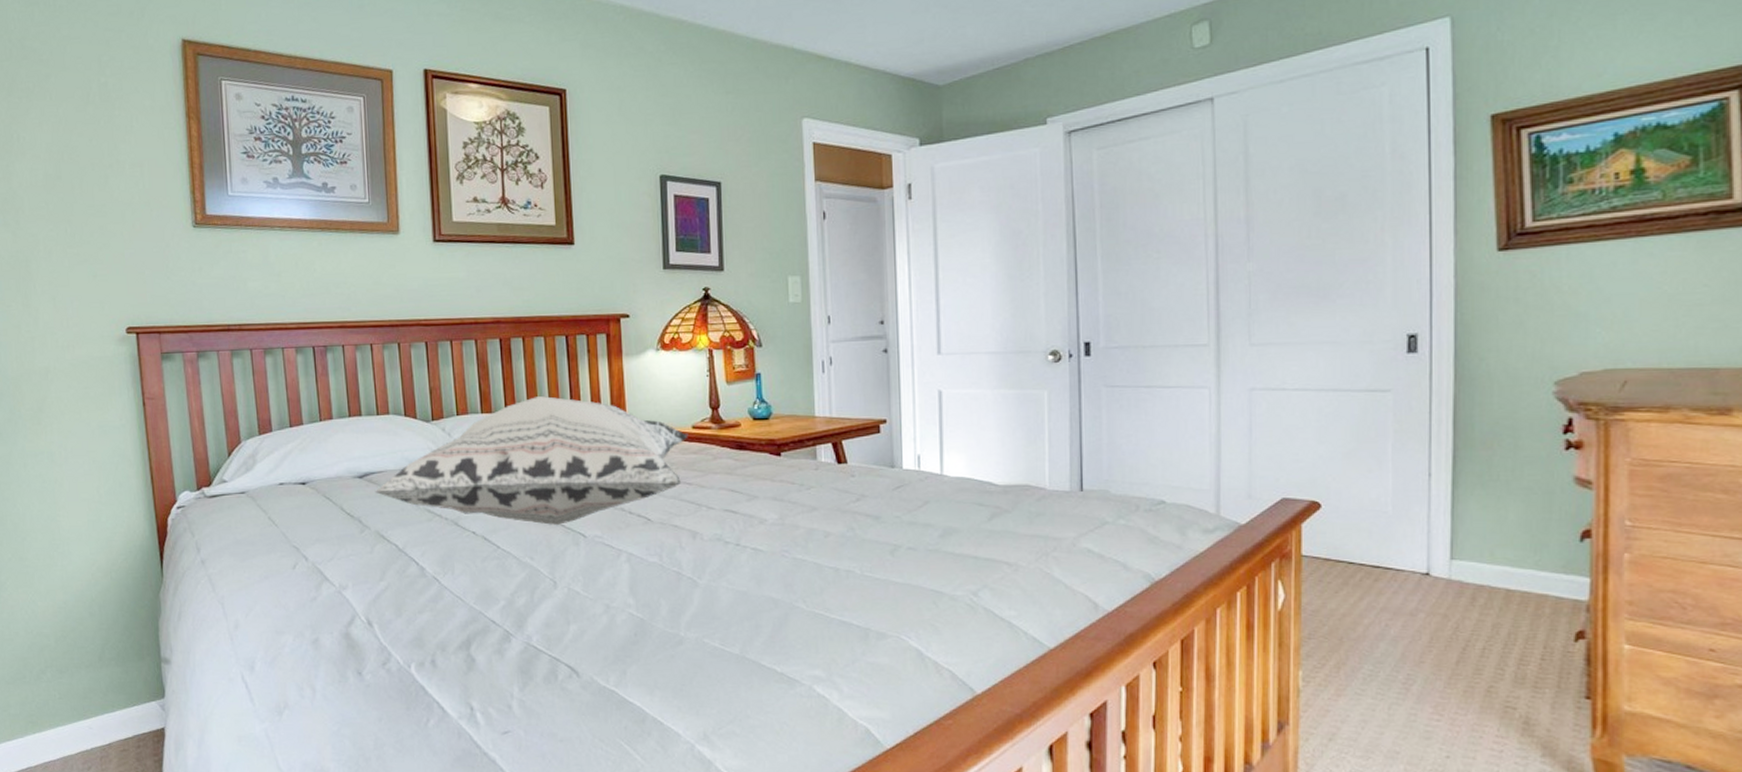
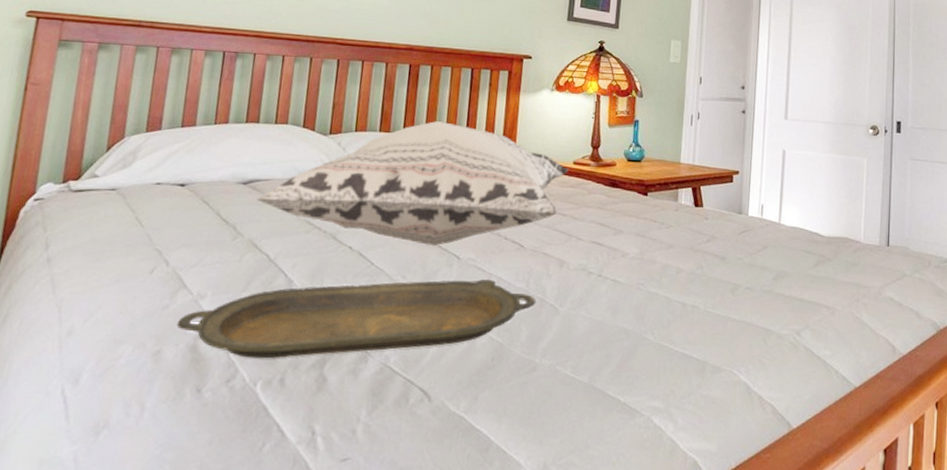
serving tray: none [326,555,673,643] -> present [176,279,537,359]

